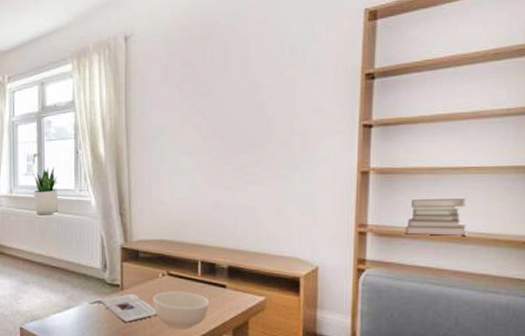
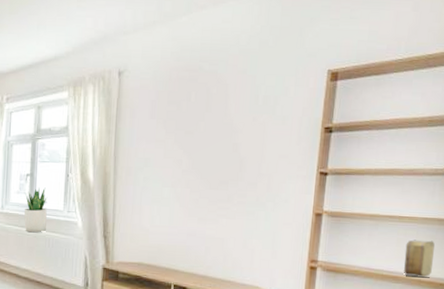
books: present [405,199,466,237] -> none [348,241,398,276]
decorative box: none [474,192,512,236] -> present [404,239,435,278]

